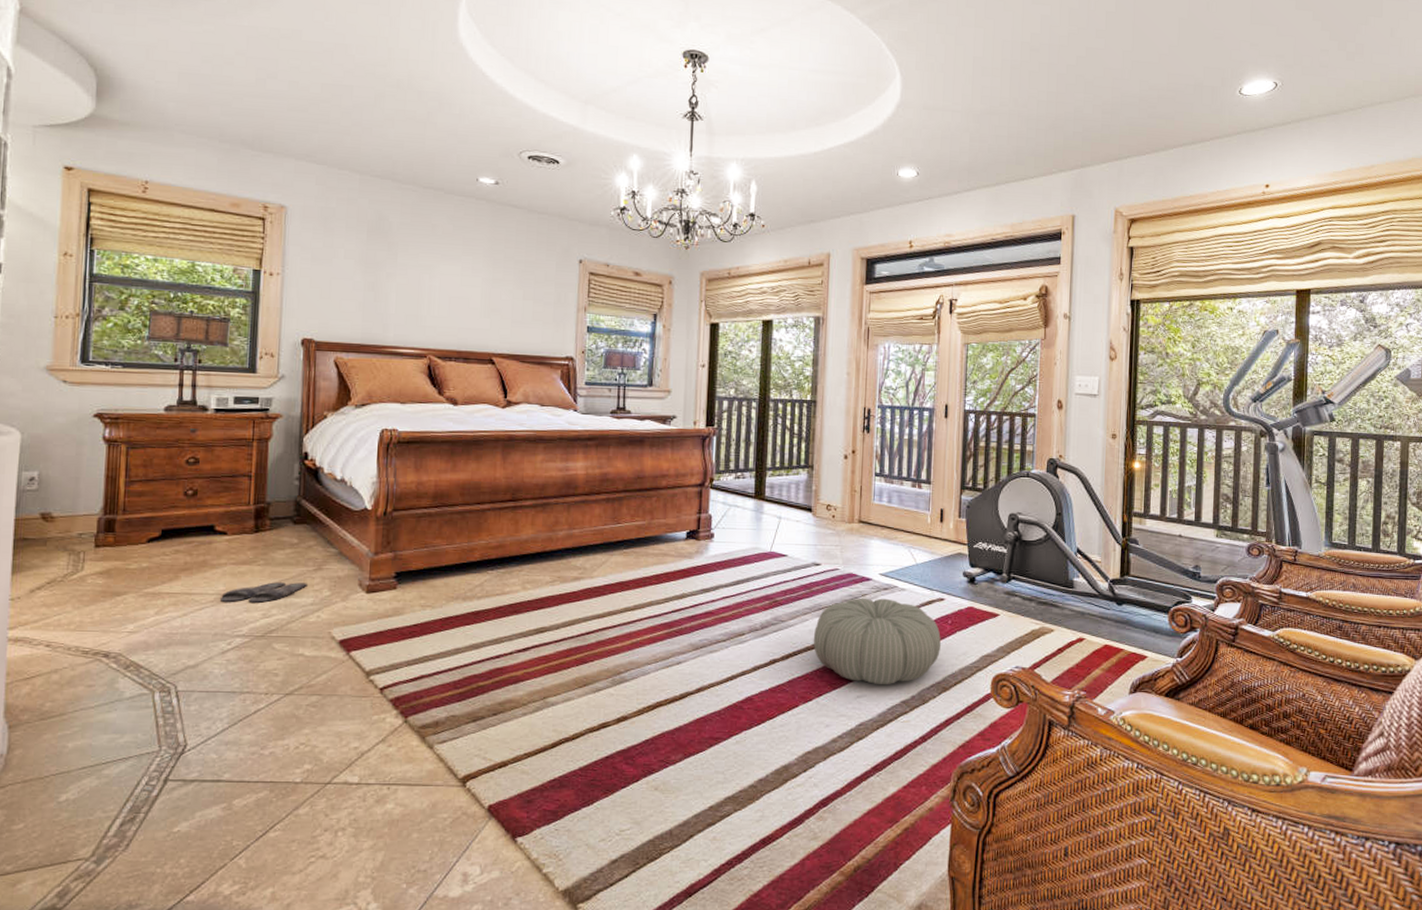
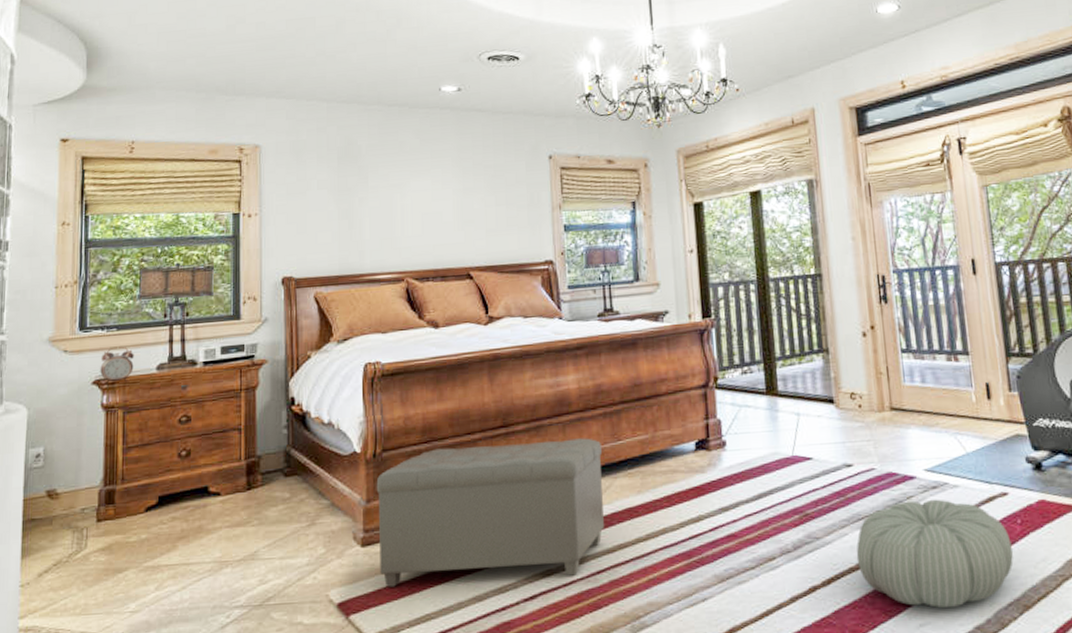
alarm clock: none [102,383,140,419] -> present [100,346,134,384]
slippers: present [221,582,307,604] -> none [218,541,302,571]
ottoman: none [383,513,602,634] -> present [376,438,604,587]

